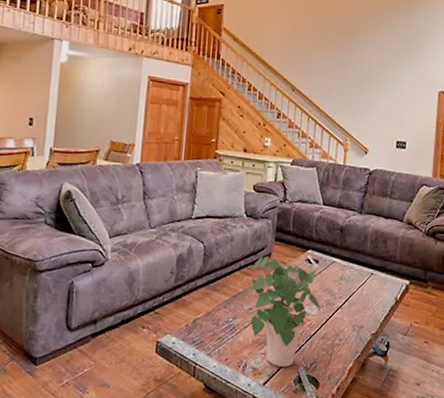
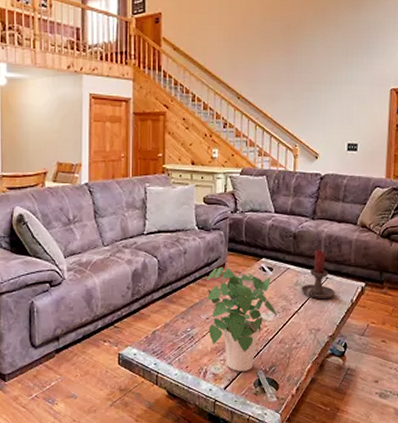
candle holder: none [346,244,380,296] -> present [301,249,335,300]

